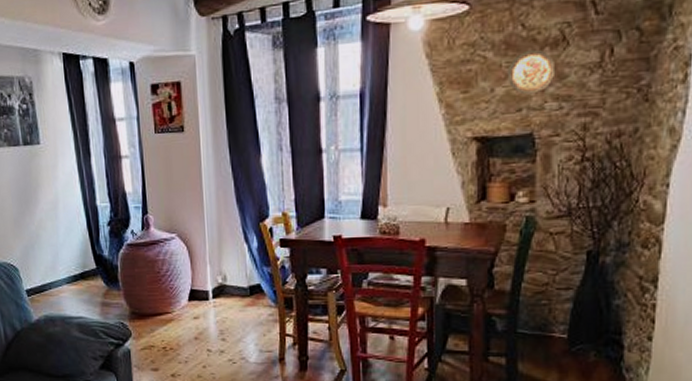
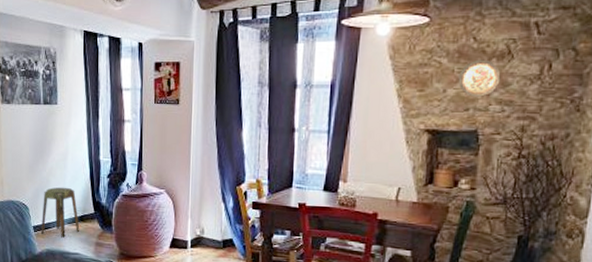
stool: none [34,241,82,300] -> present [40,187,80,238]

